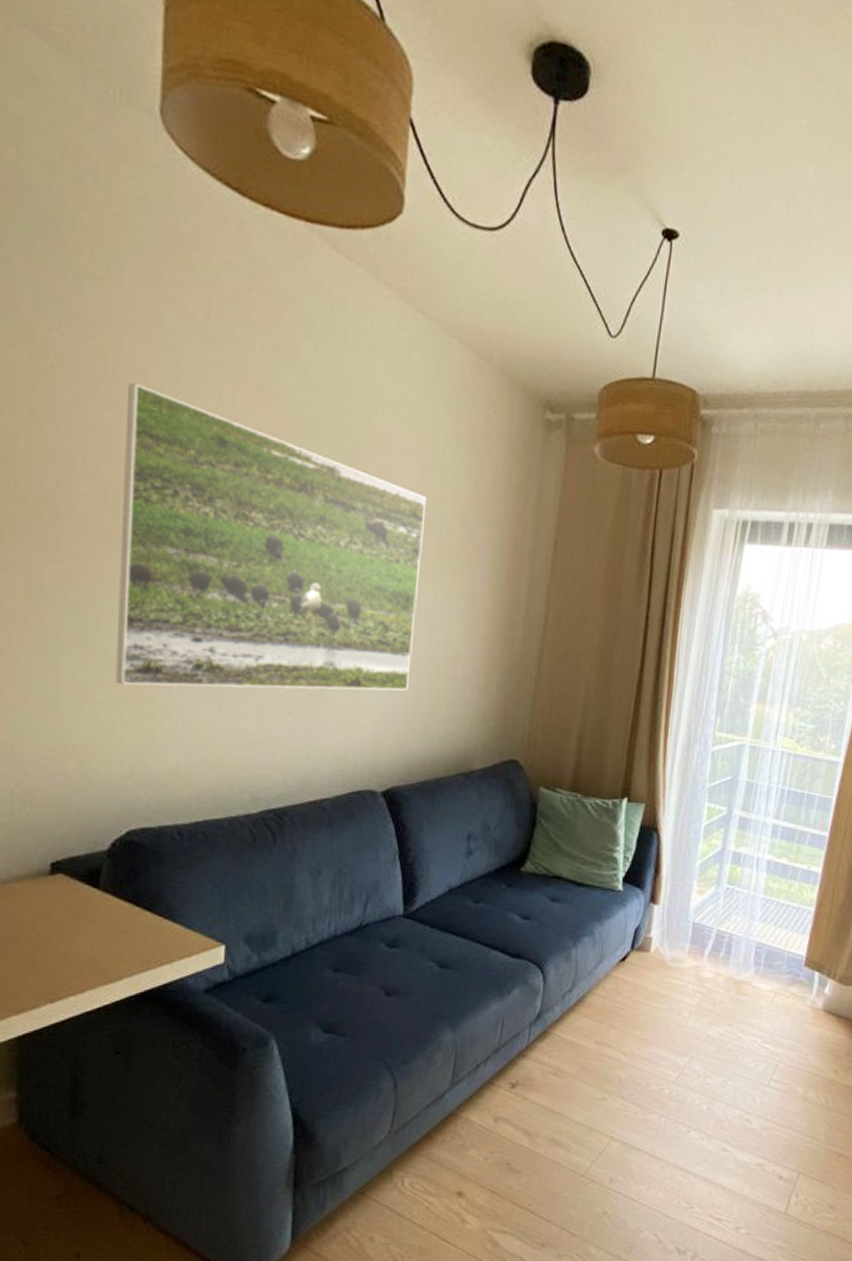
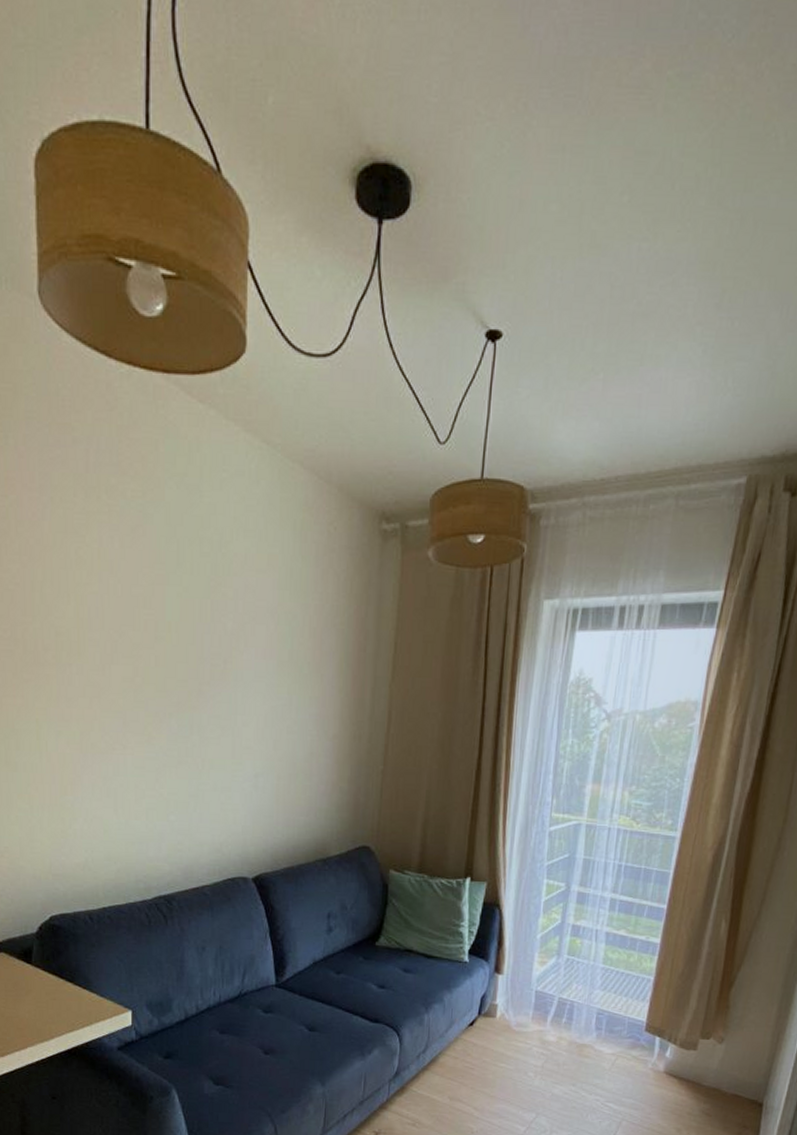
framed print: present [115,382,427,691] -> none [28,535,279,795]

